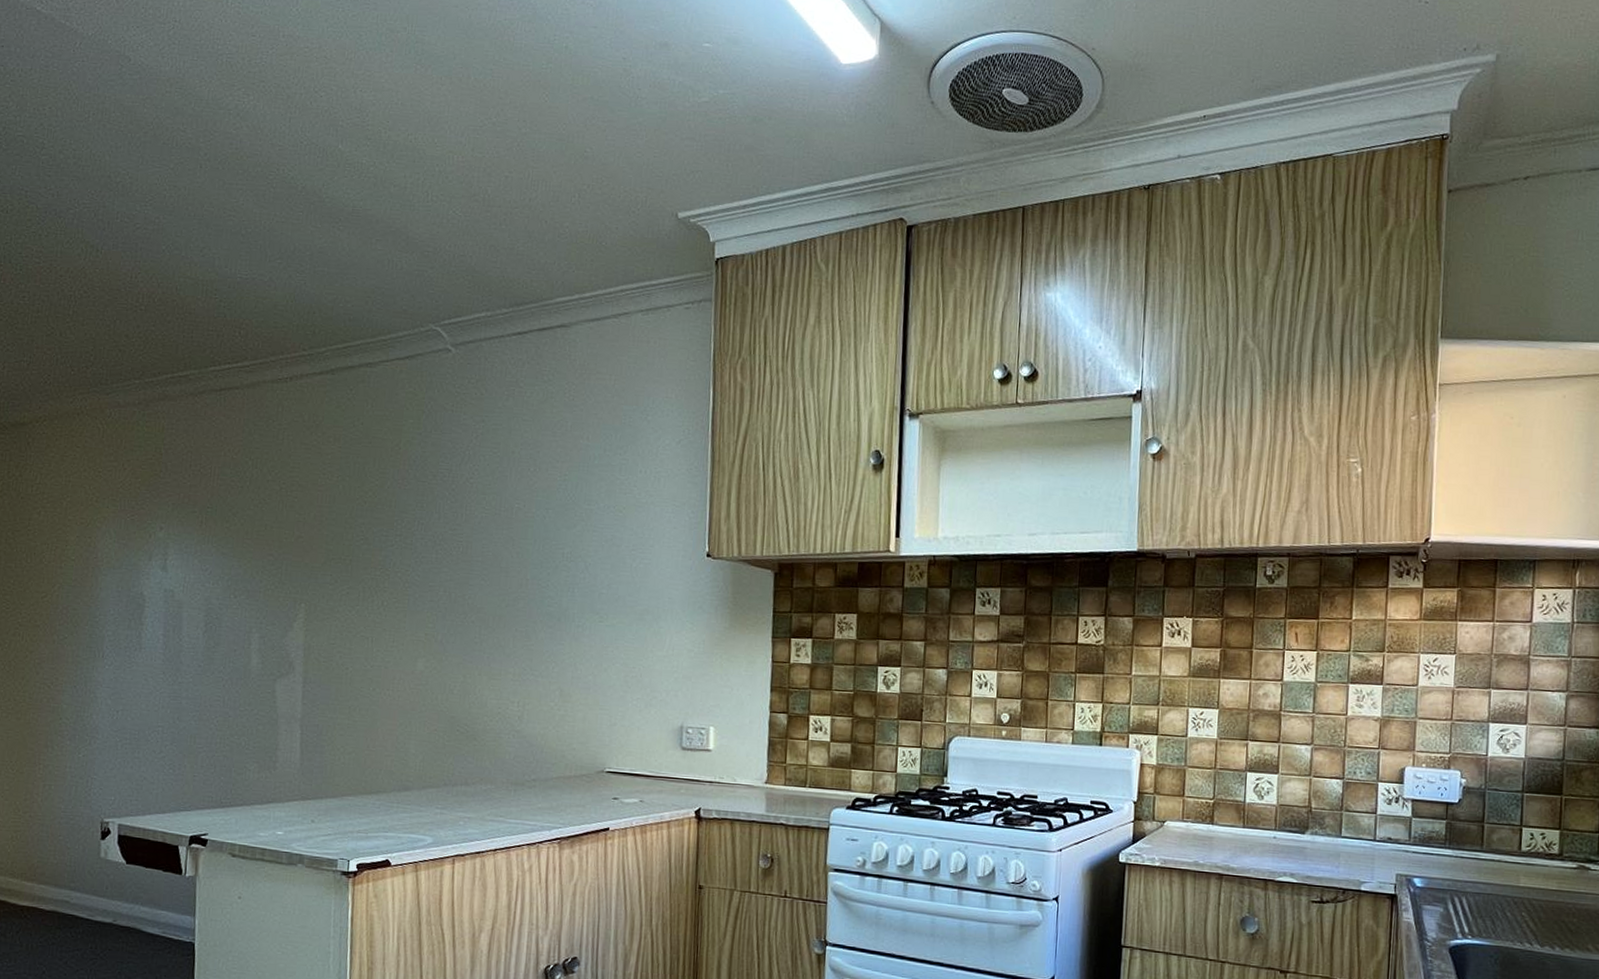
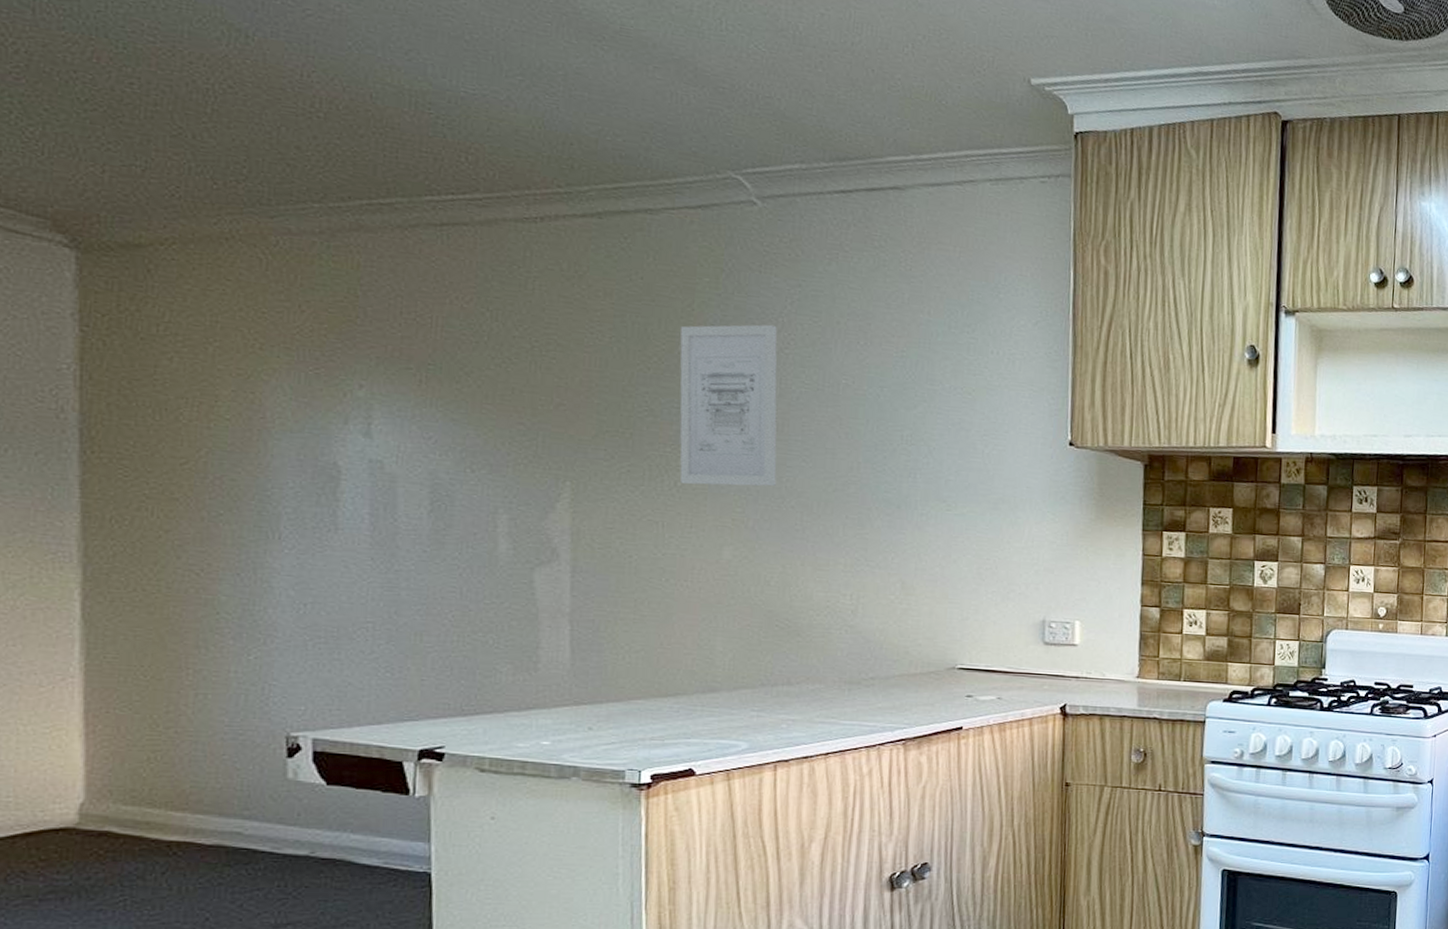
wall art: none [386,457,465,604] -> present [679,324,778,487]

